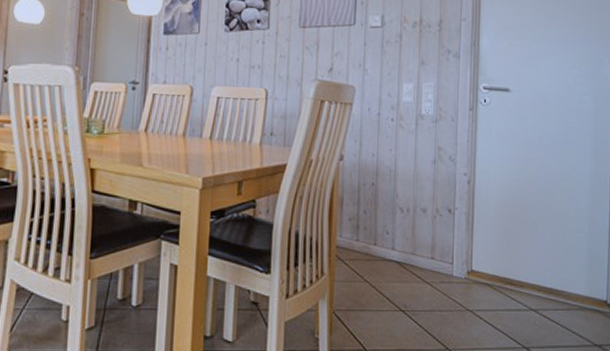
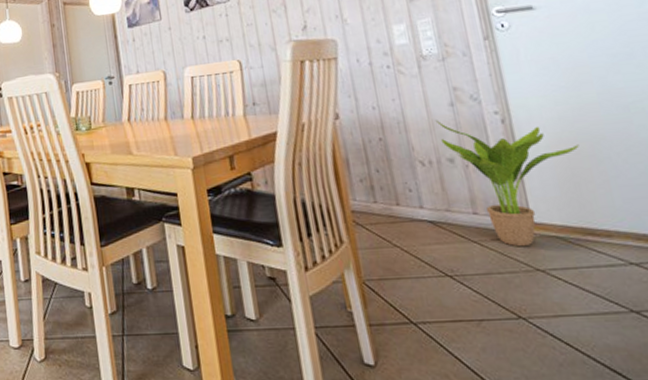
potted plant: none [419,173,517,290] -> present [435,120,579,247]

